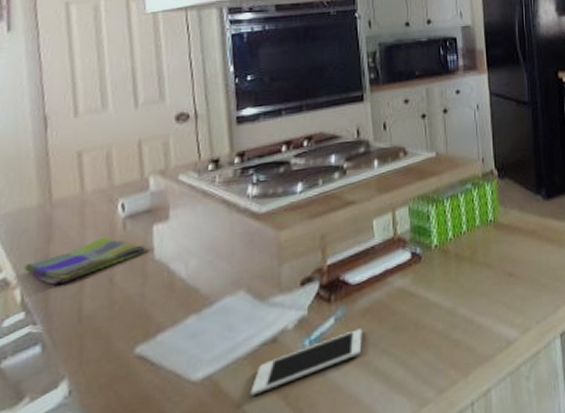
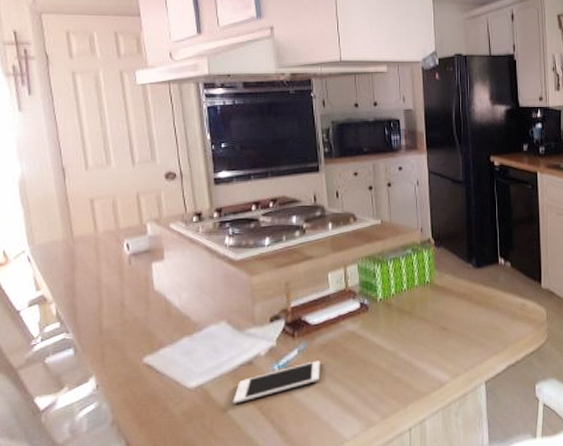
dish towel: present [24,236,145,285] -> none [56,269,147,304]

